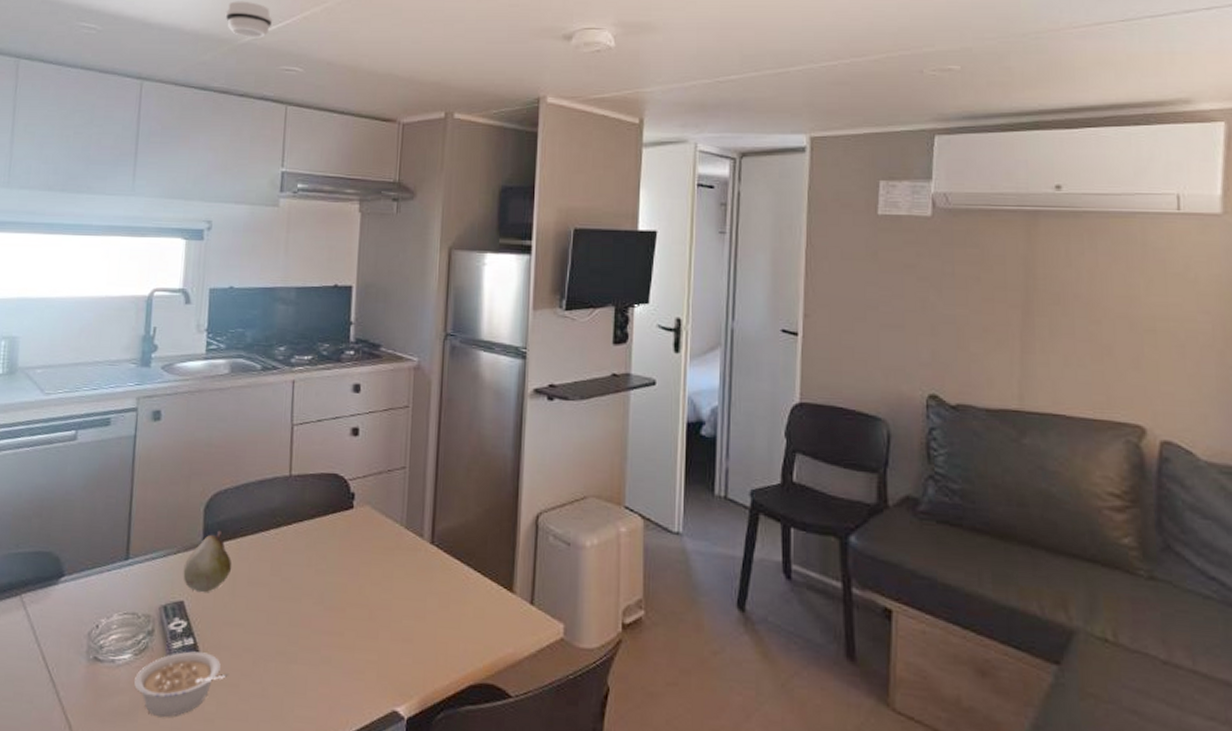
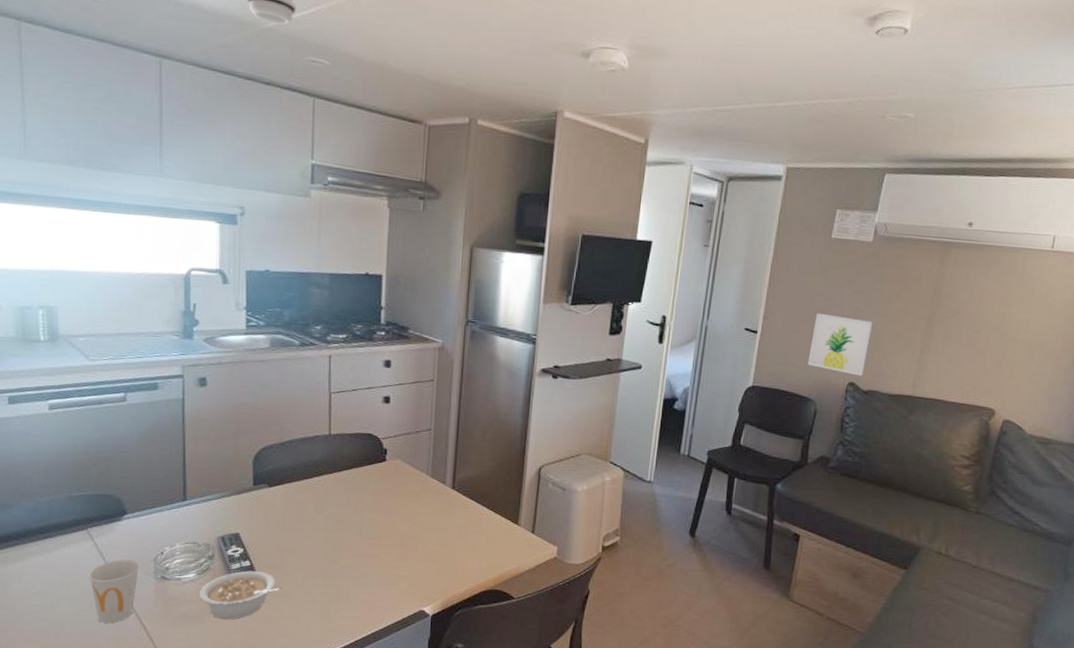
cup: none [16,634,72,719] -> present [89,559,140,623]
fruit: present [183,530,232,593] -> none [237,478,281,527]
wall art: none [869,306,950,386] -> present [807,313,873,376]

